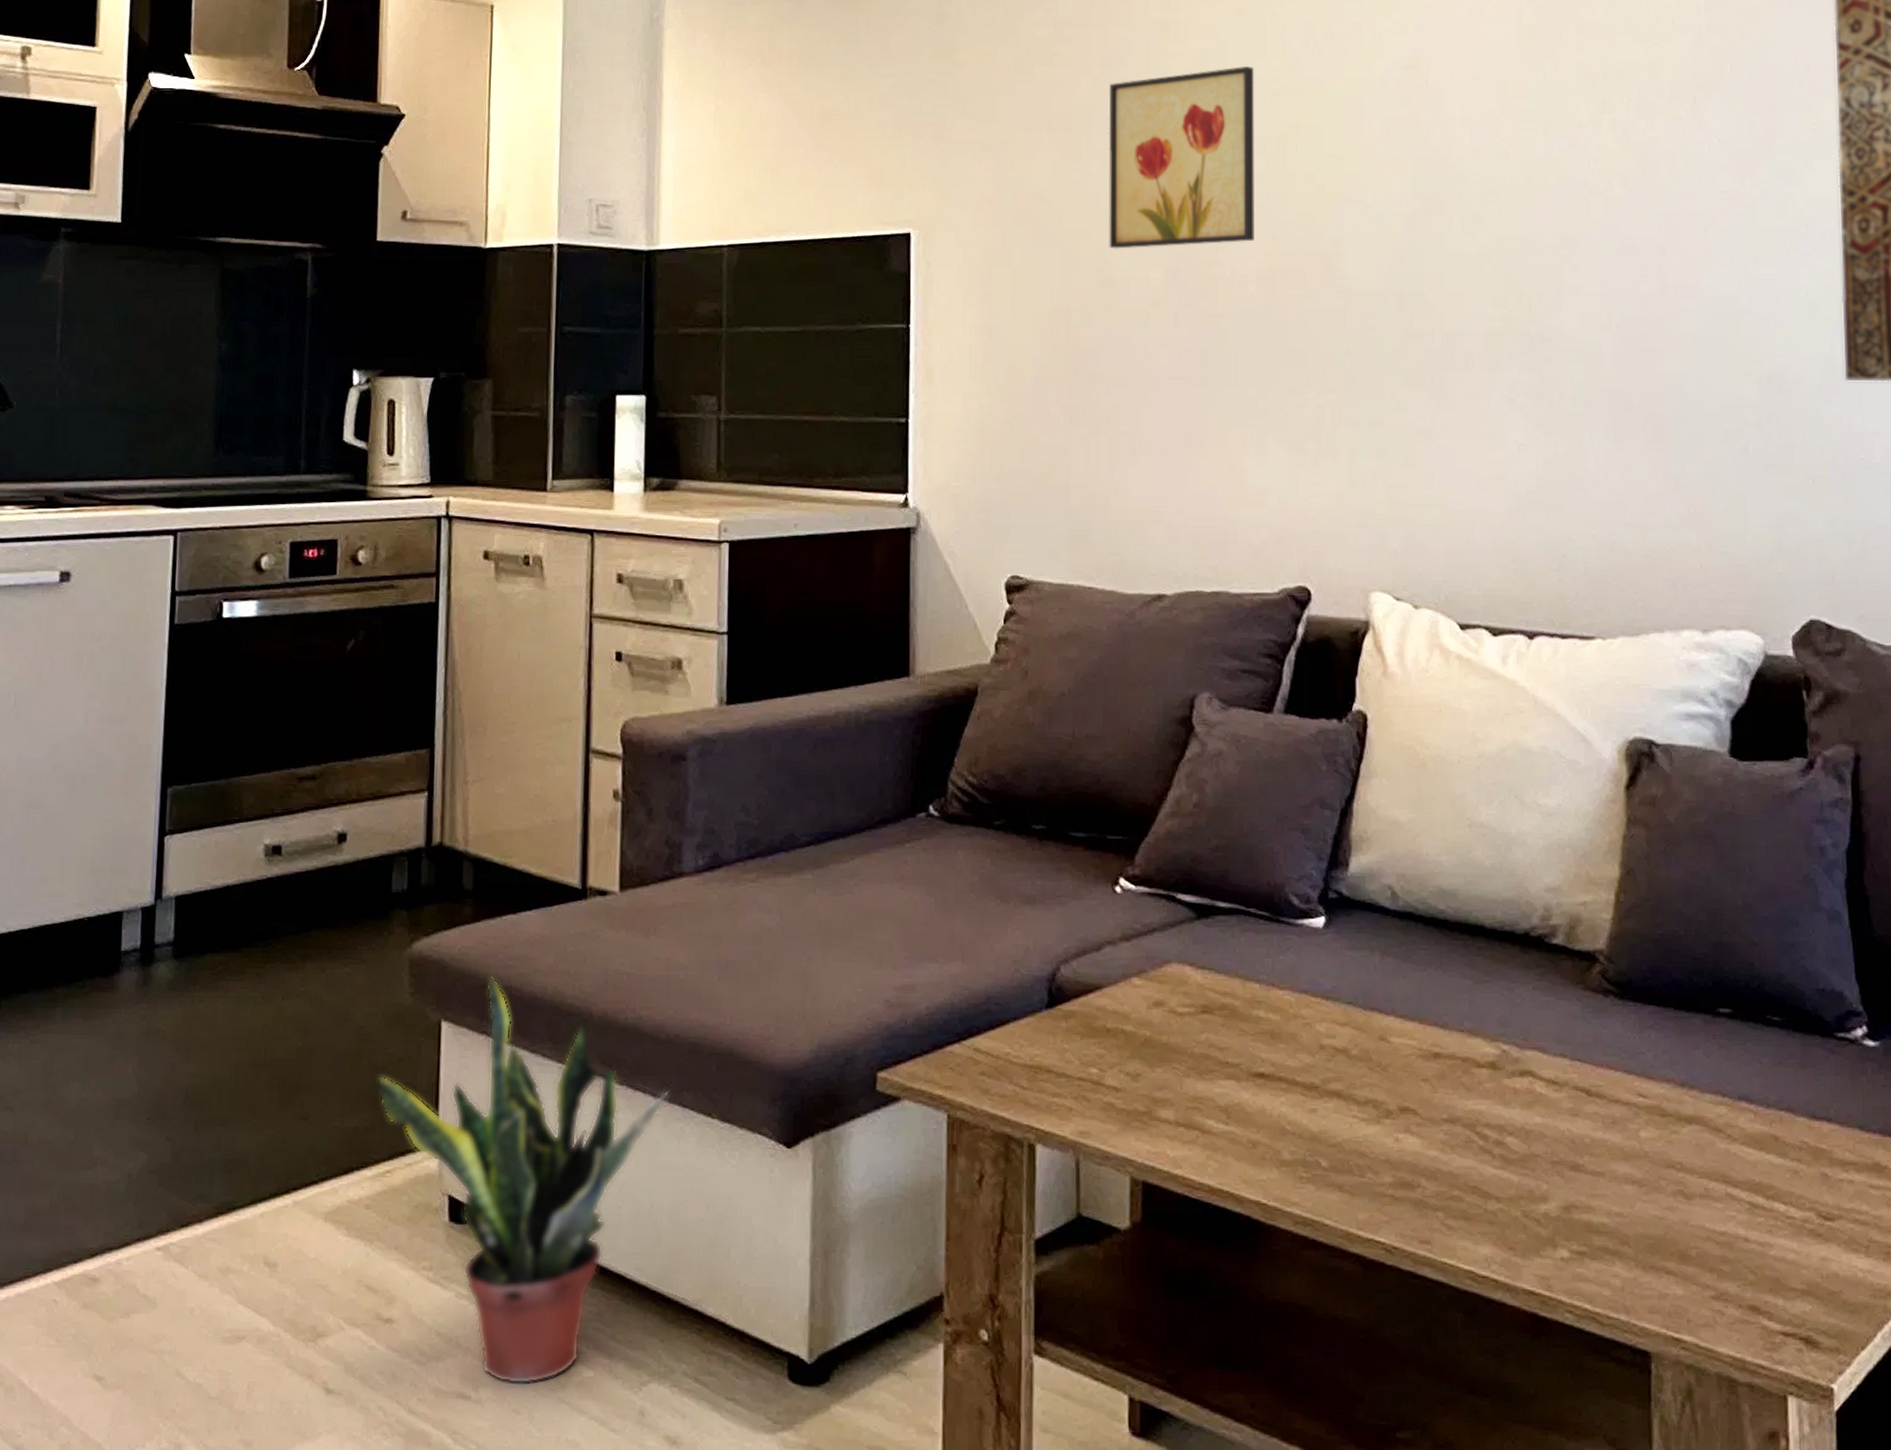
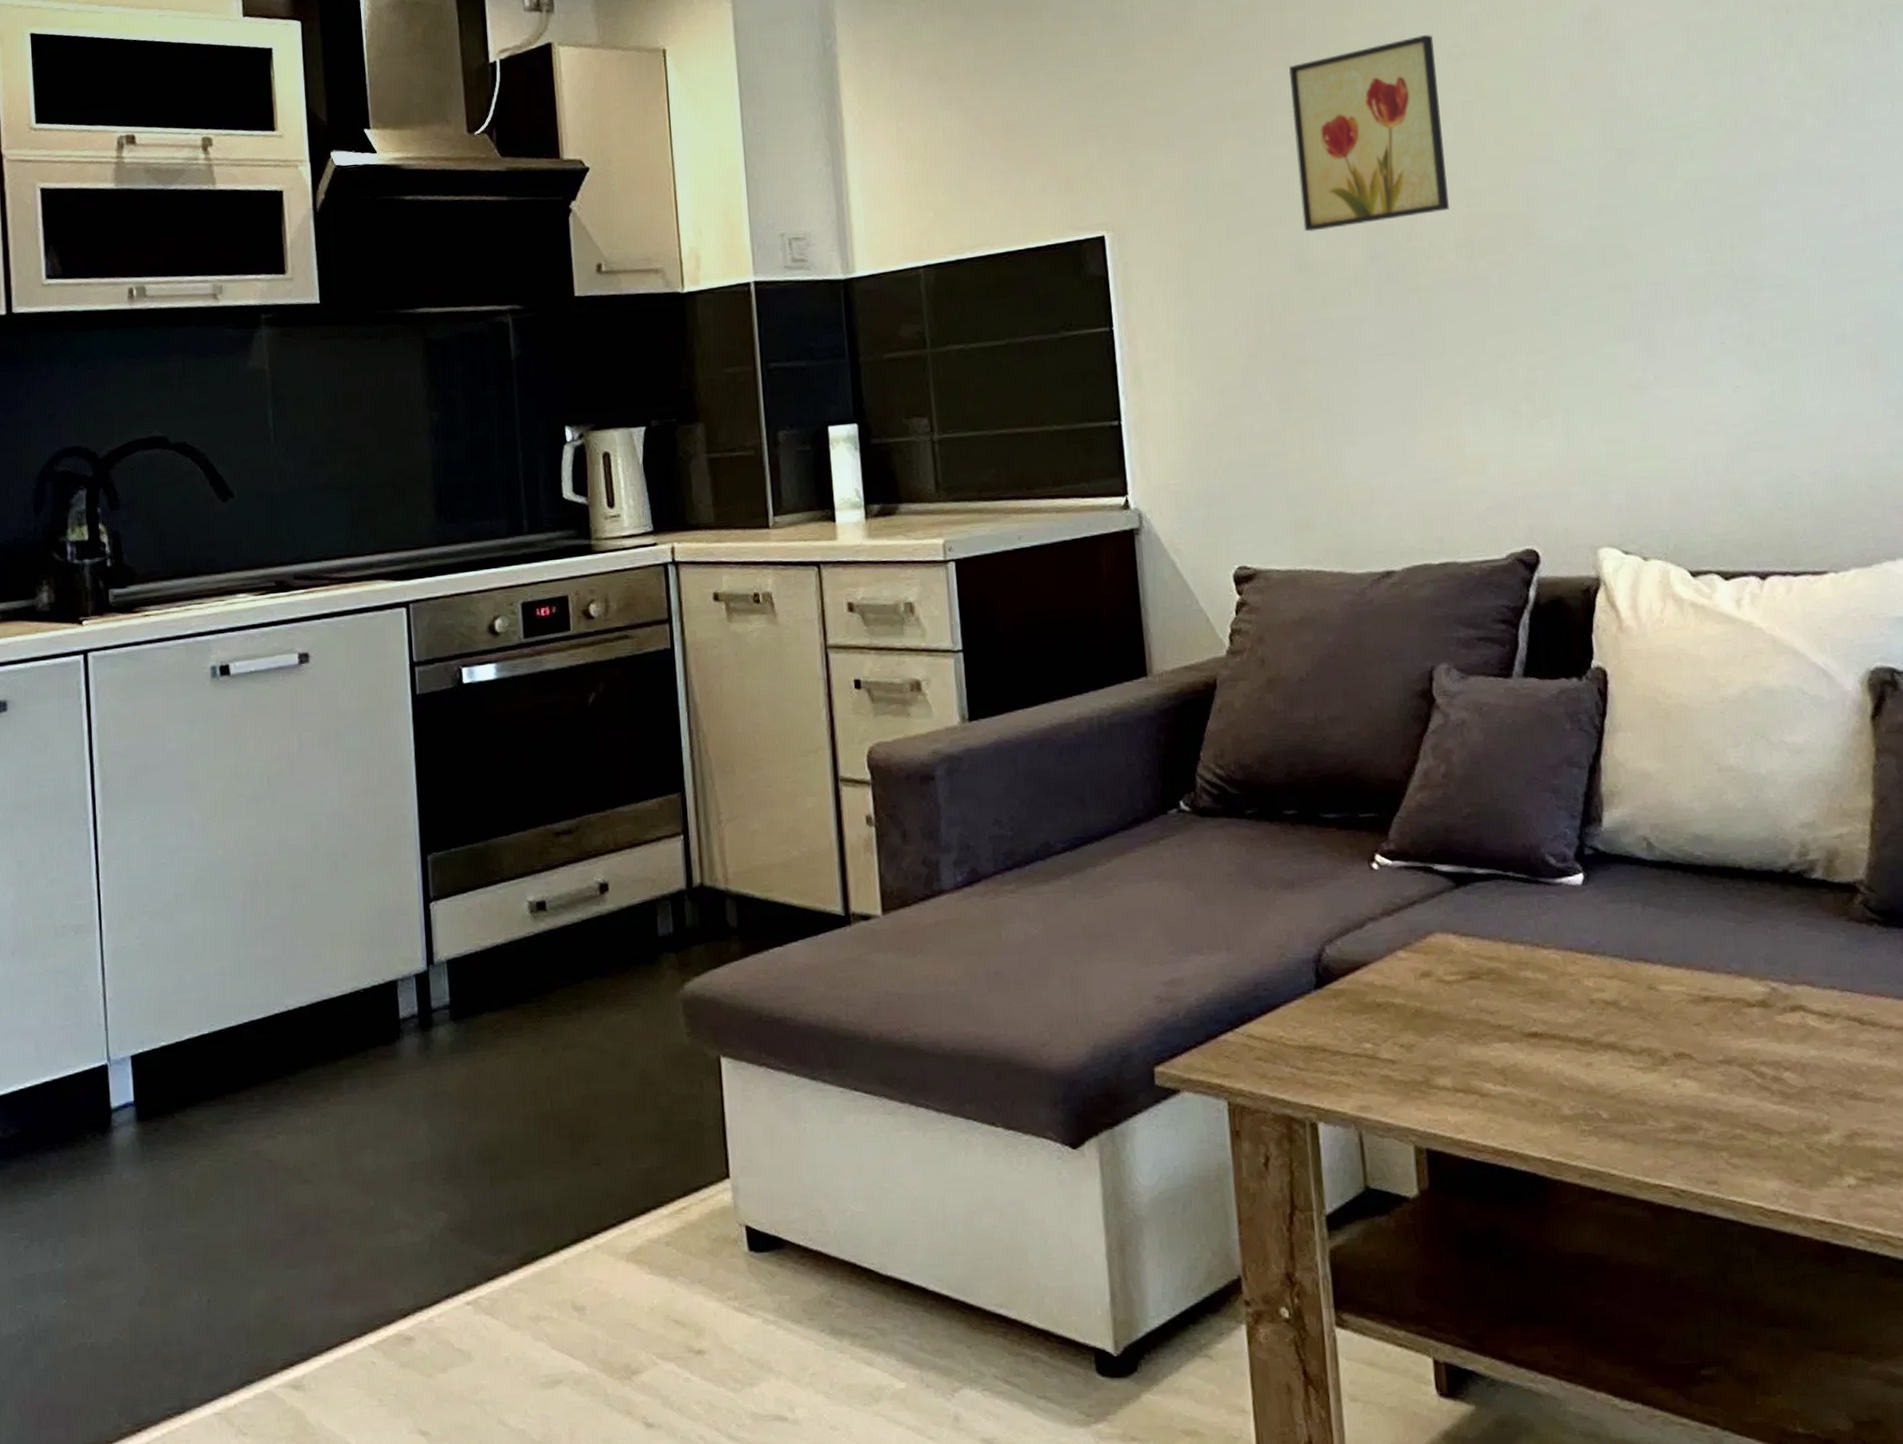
potted plant: present [376,976,670,1385] -> none [663,1009,952,1403]

